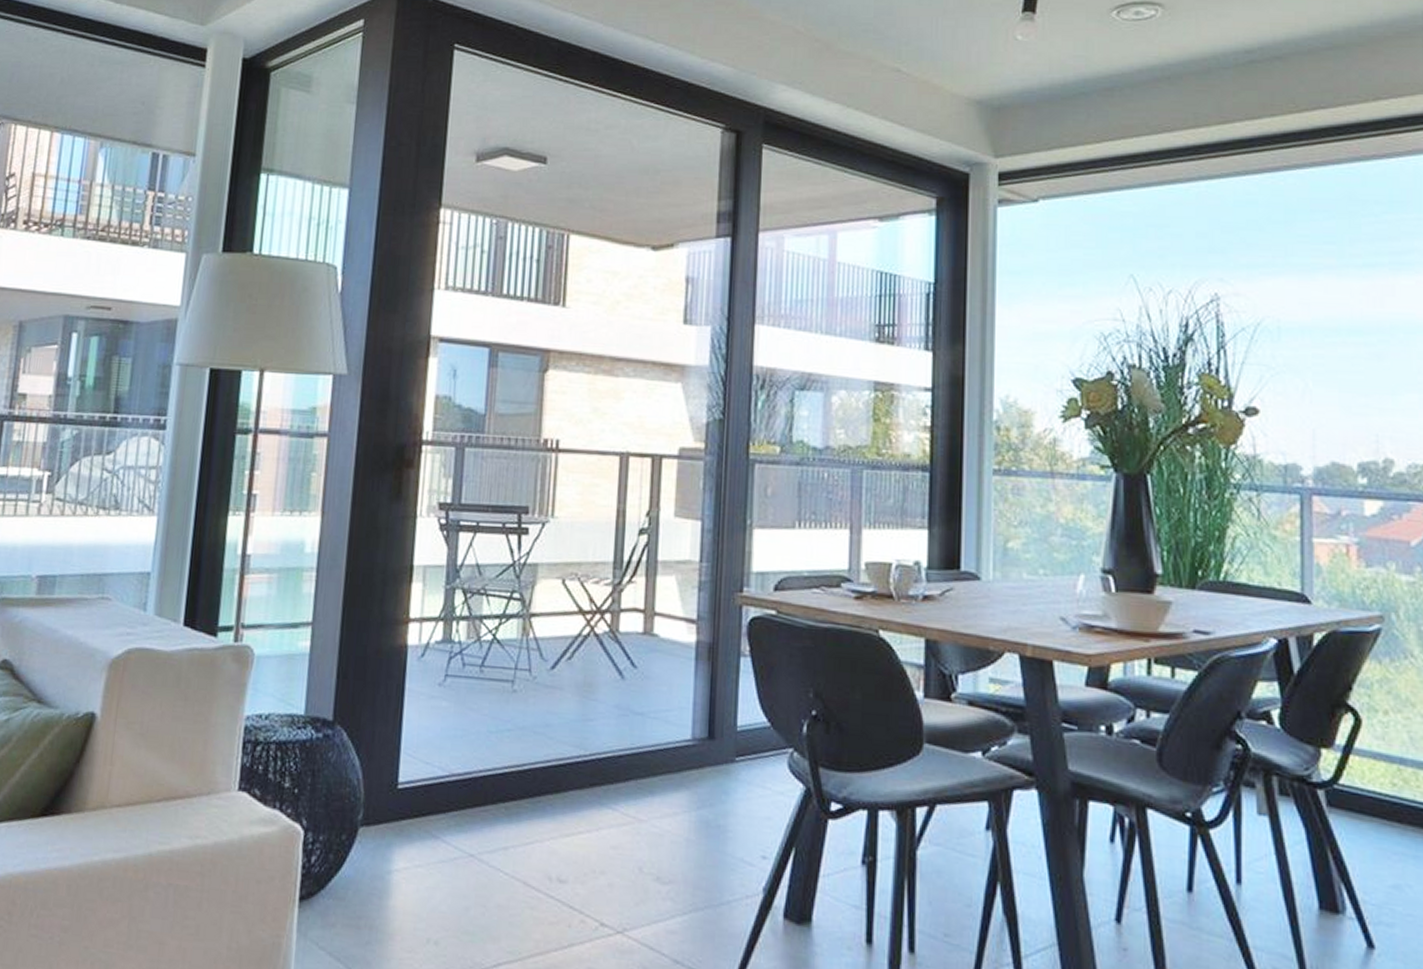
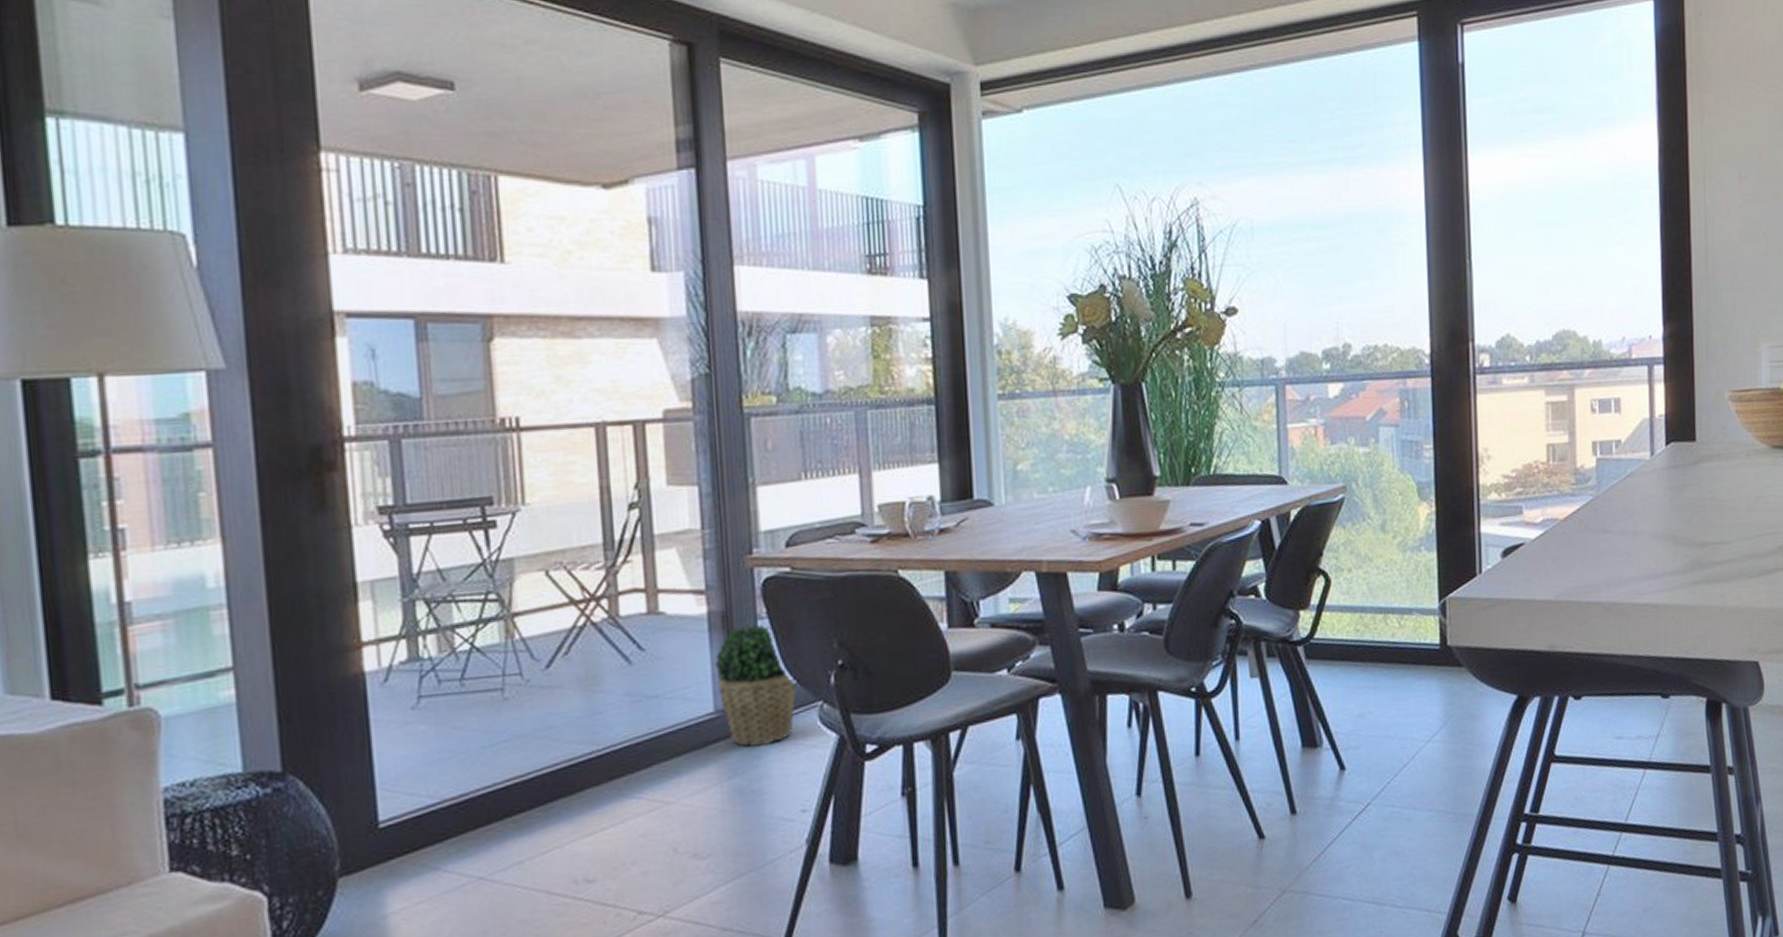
potted plant: none [696,660,770,783] -> present [714,624,796,747]

